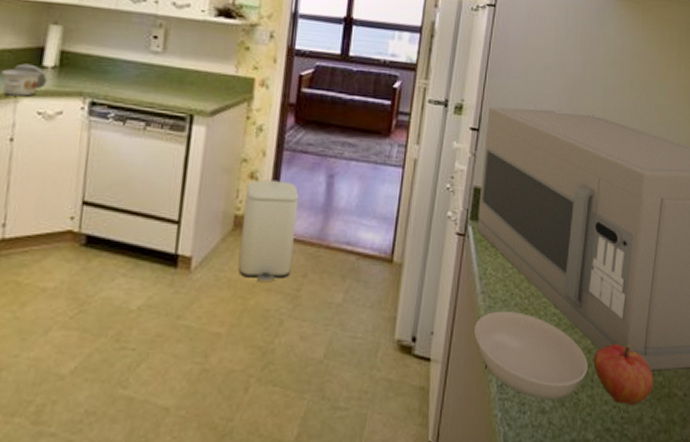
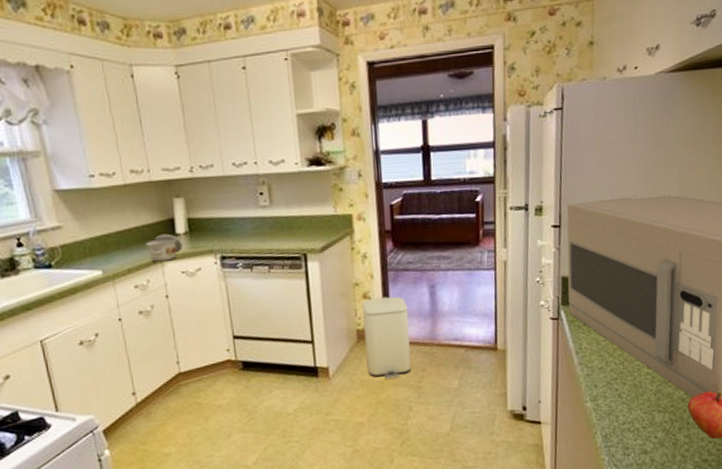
bowl: present [474,310,588,400] -> none [576,376,683,444]

